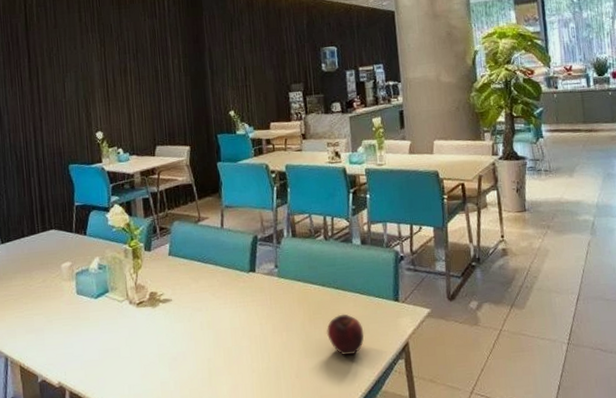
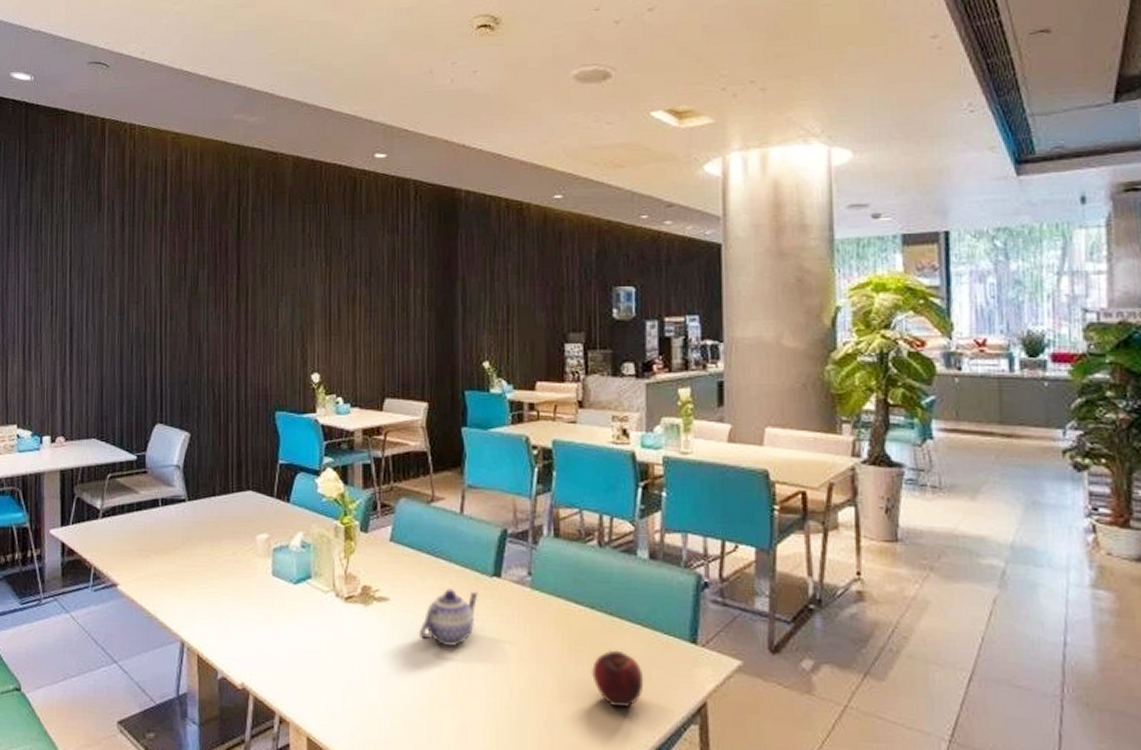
teapot: none [196,285,240,330] -> present [418,588,478,647]

